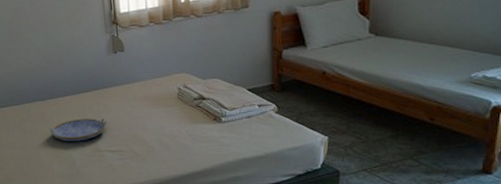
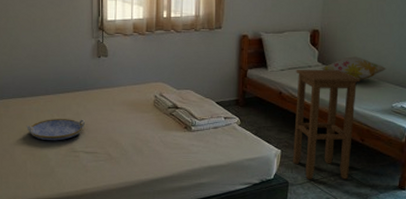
stool: none [342,39,426,167] -> present [293,69,361,180]
decorative pillow: none [373,21,462,49] -> present [321,56,387,80]

